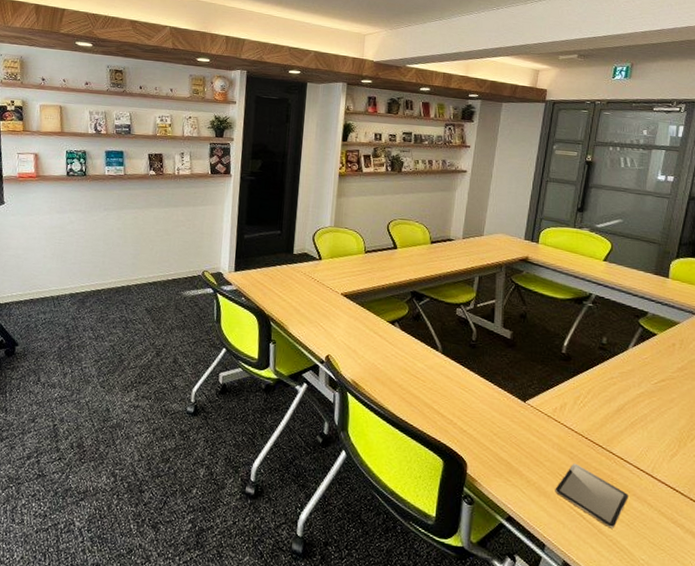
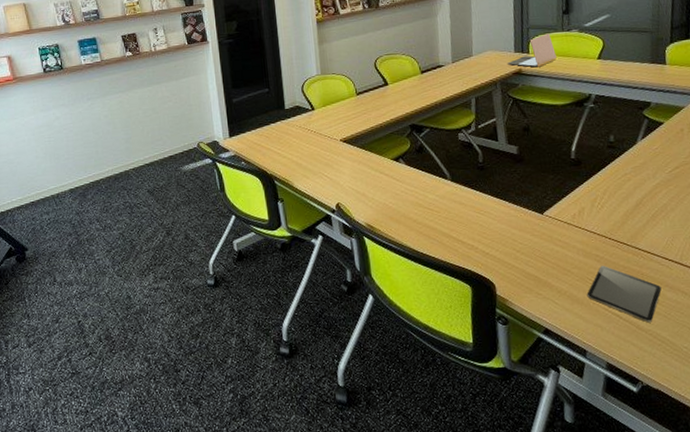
laptop: none [515,227,564,258] -> present [506,33,557,68]

